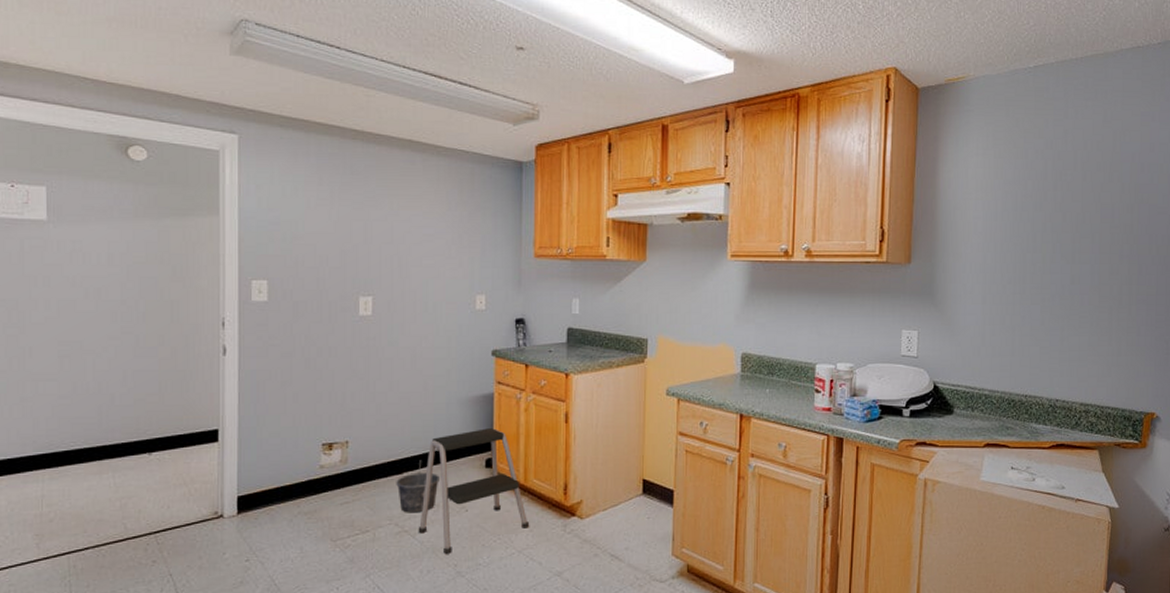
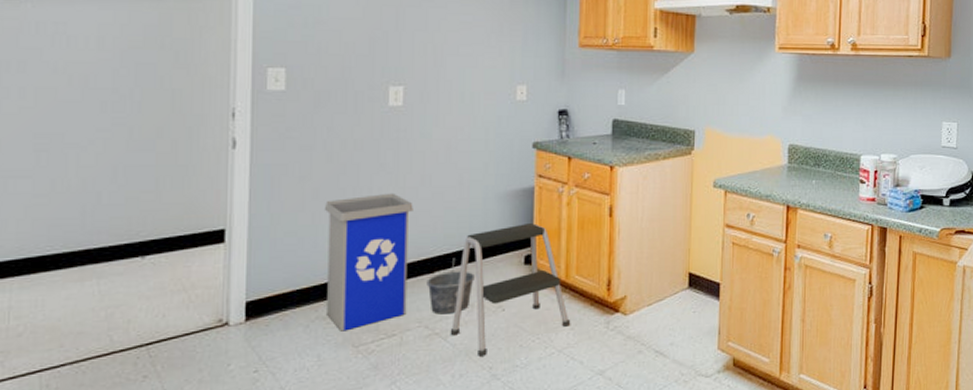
recycling bin: none [305,397,383,526] -> present [325,193,413,332]

